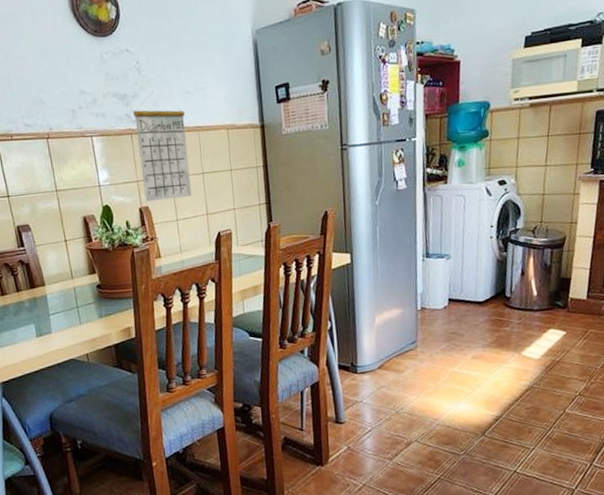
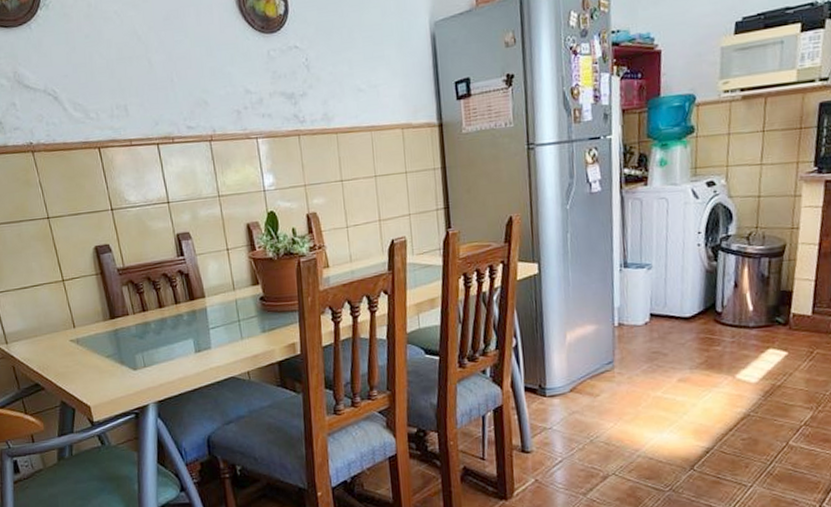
calendar: present [133,91,192,202] -> none [301,89,363,208]

